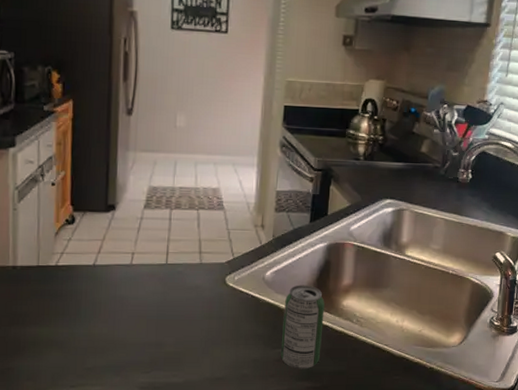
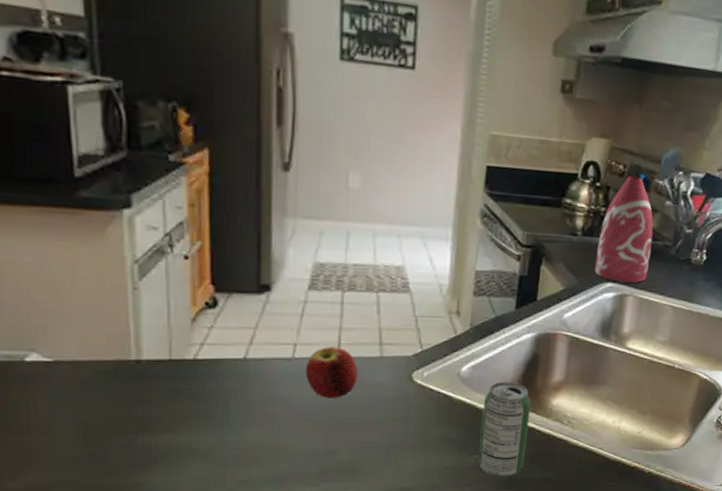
fruit: none [140,255,182,298] -> present [305,347,358,398]
bottle: none [375,110,424,199] -> present [594,176,653,283]

